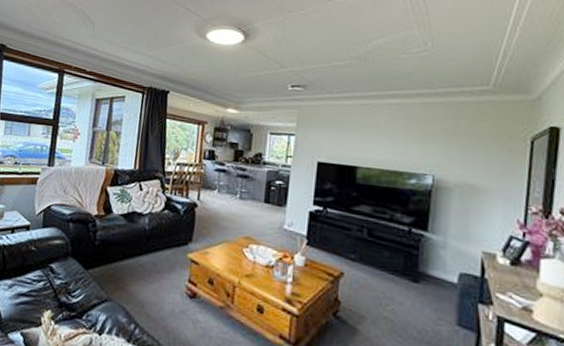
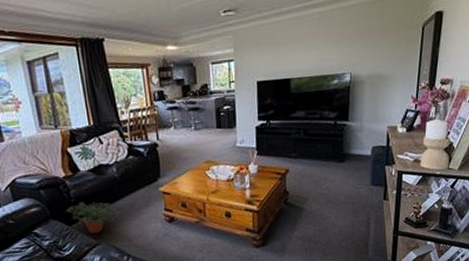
potted plant: none [86,245,140,288] -> present [65,201,120,234]

